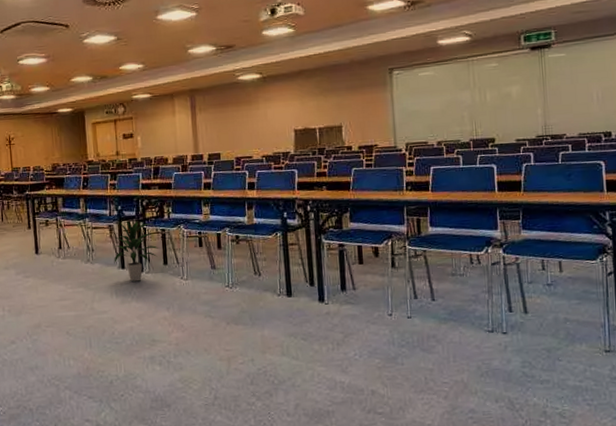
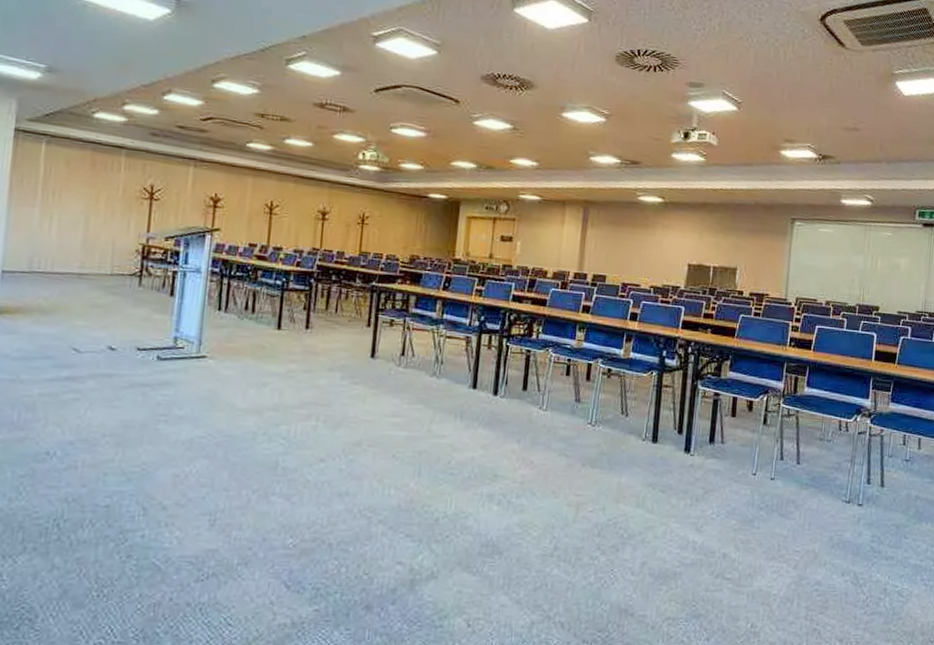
indoor plant: present [114,221,159,282] -> none [465,334,521,406]

